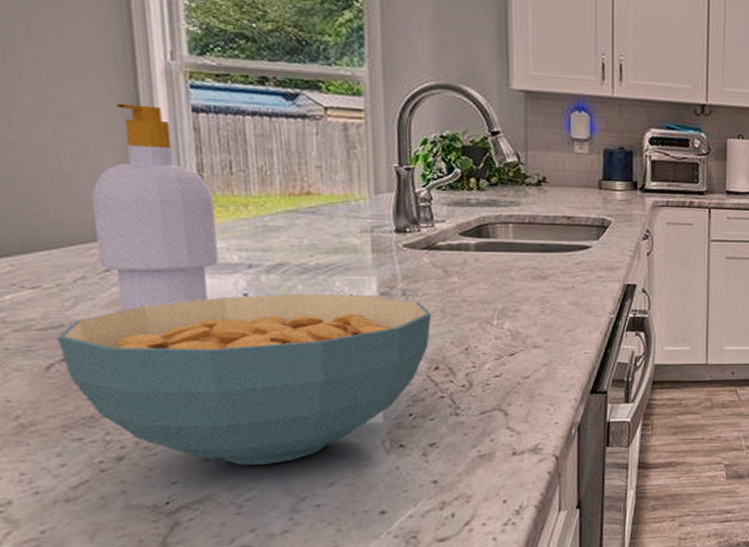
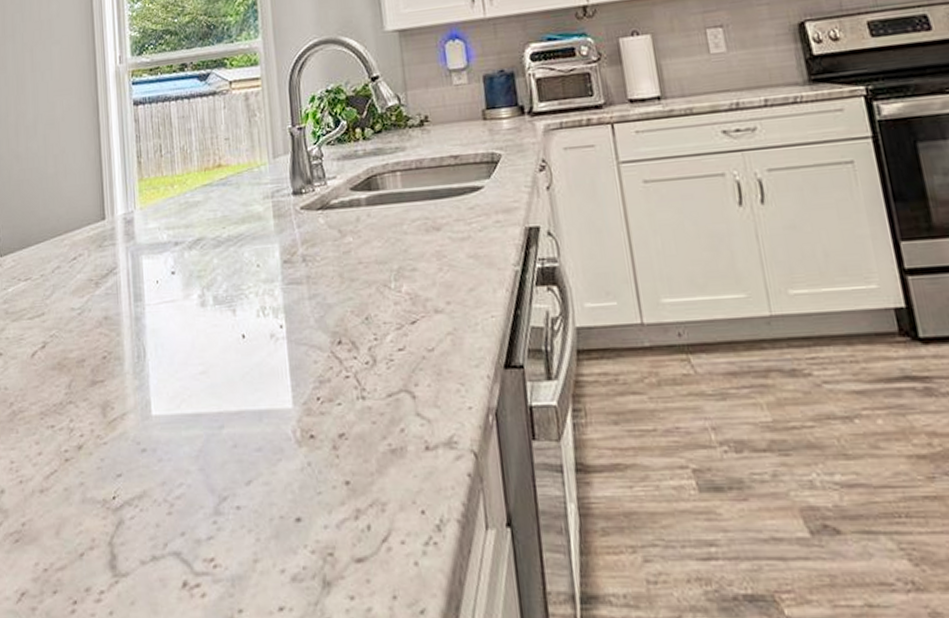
cereal bowl: present [57,293,432,465] -> none [40,264,331,457]
soap bottle: present [92,103,219,311] -> none [66,105,153,297]

